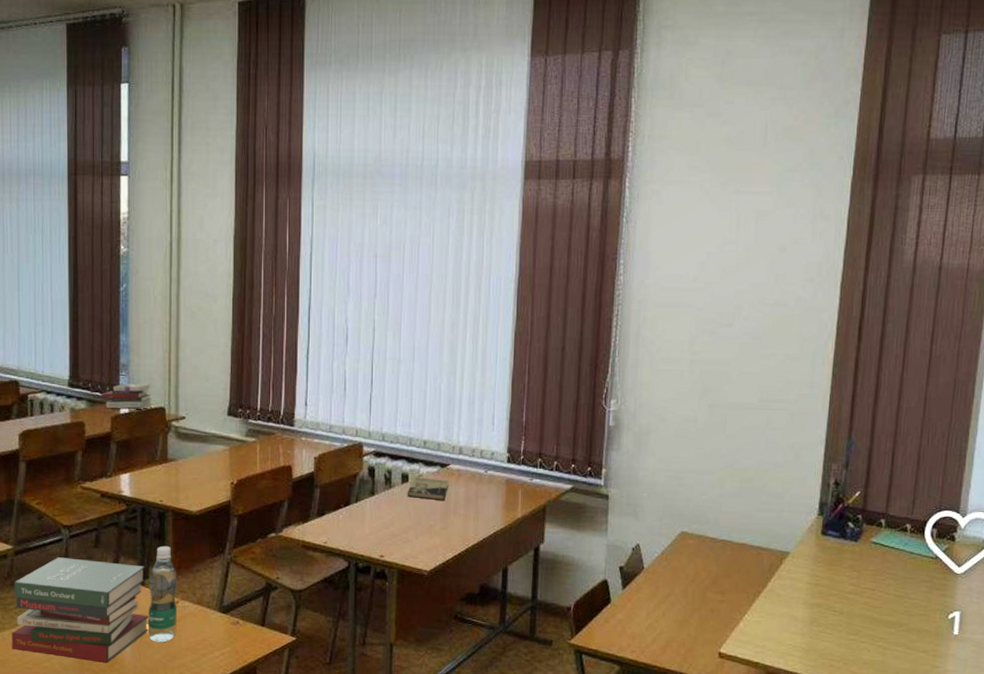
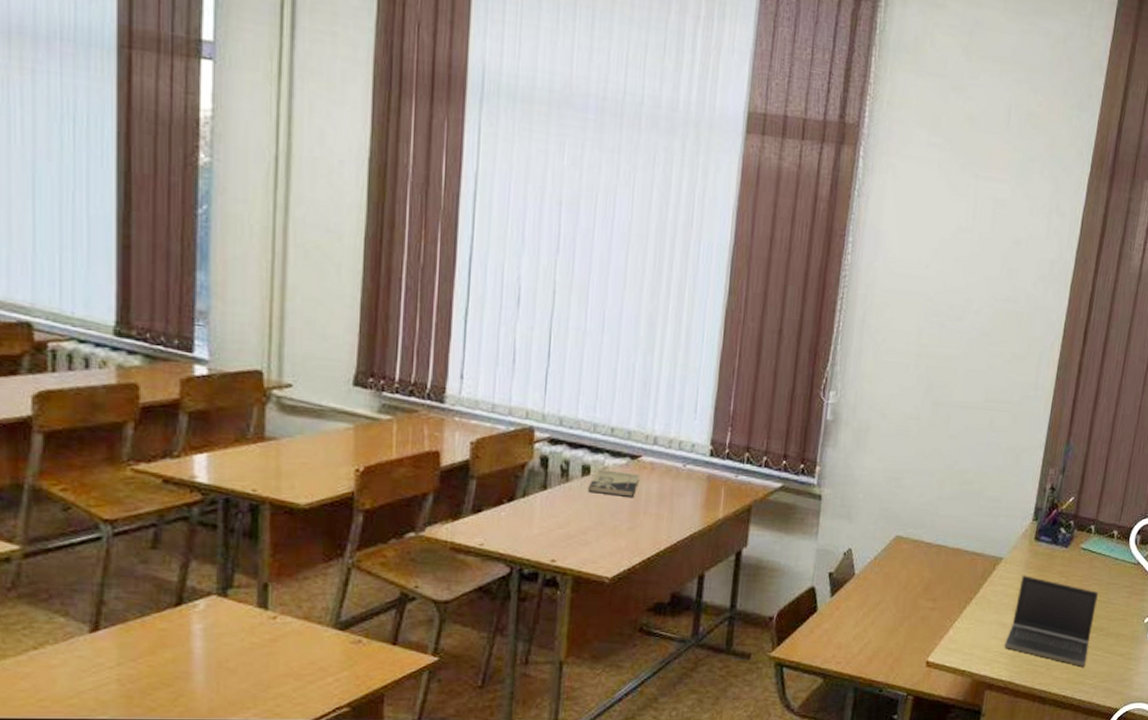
books: present [11,557,149,663] -> none [17,561,232,696]
books: present [101,383,152,410] -> none [165,337,244,373]
bottle: present [148,545,178,643] -> none [232,546,276,668]
laptop computer: none [796,569,894,663] -> present [1003,575,1098,668]

